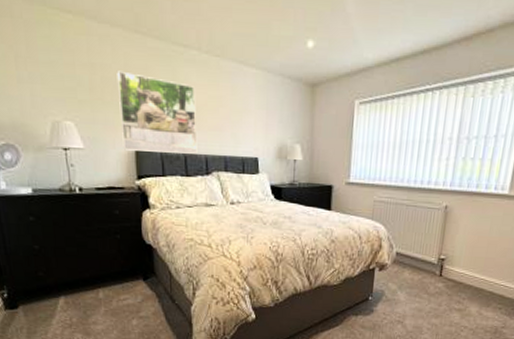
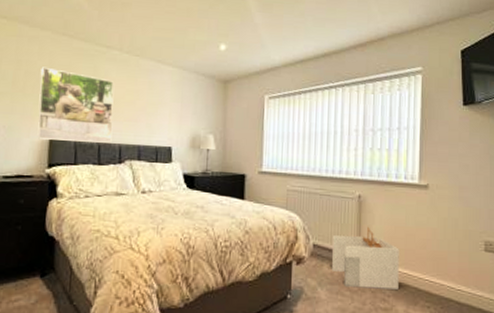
architectural model: none [412,236,480,293] -> present [331,226,399,290]

